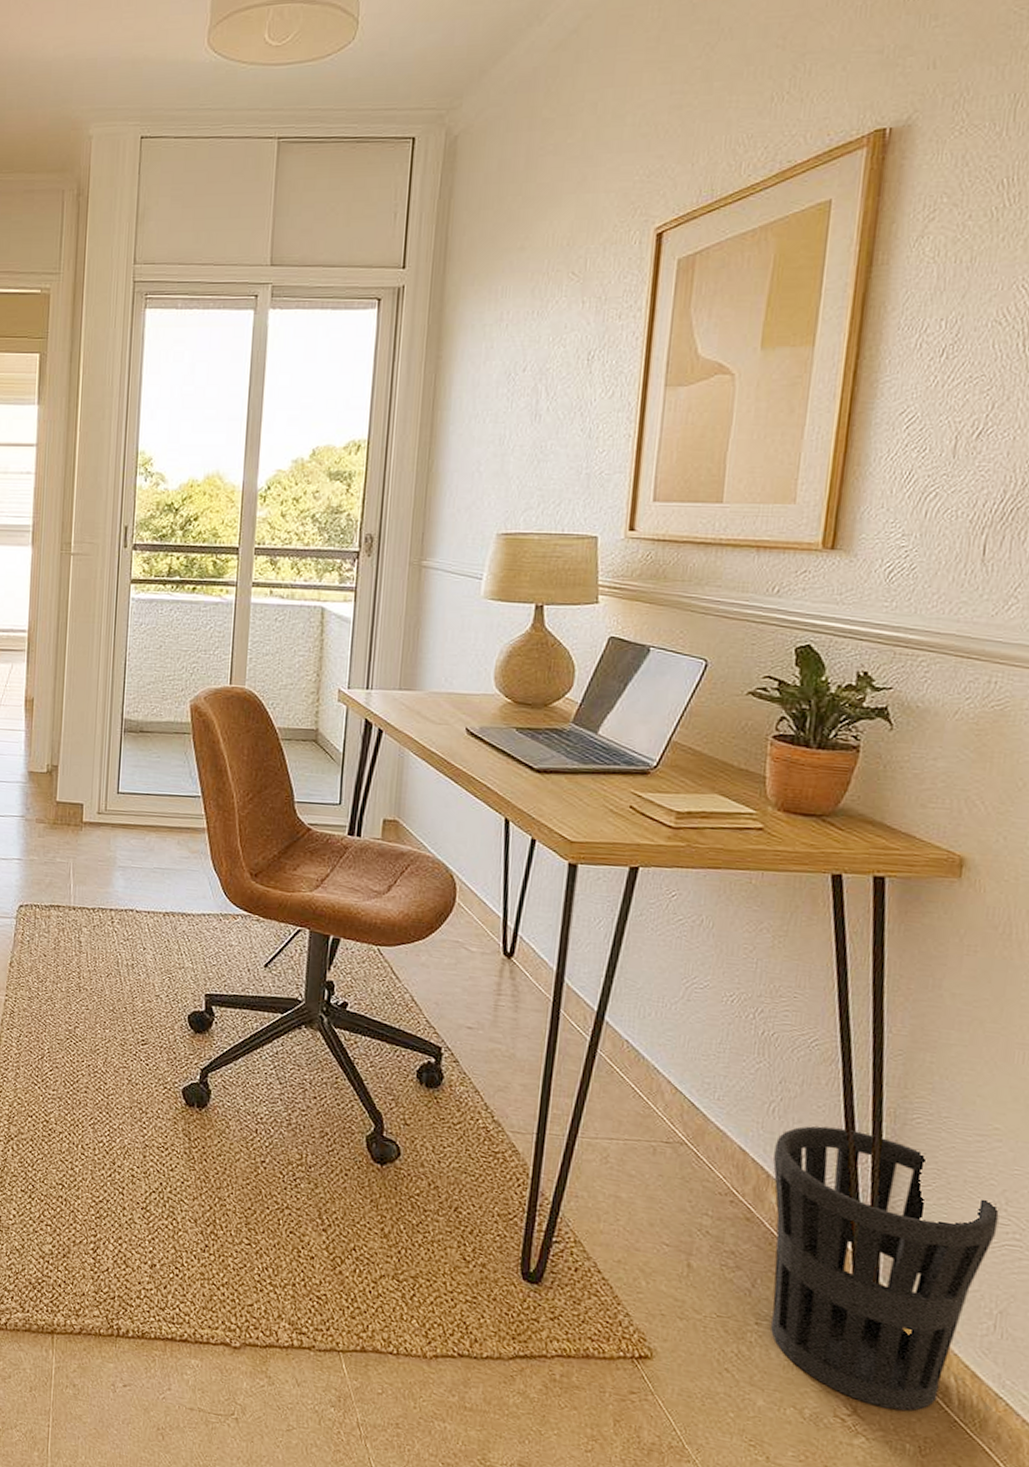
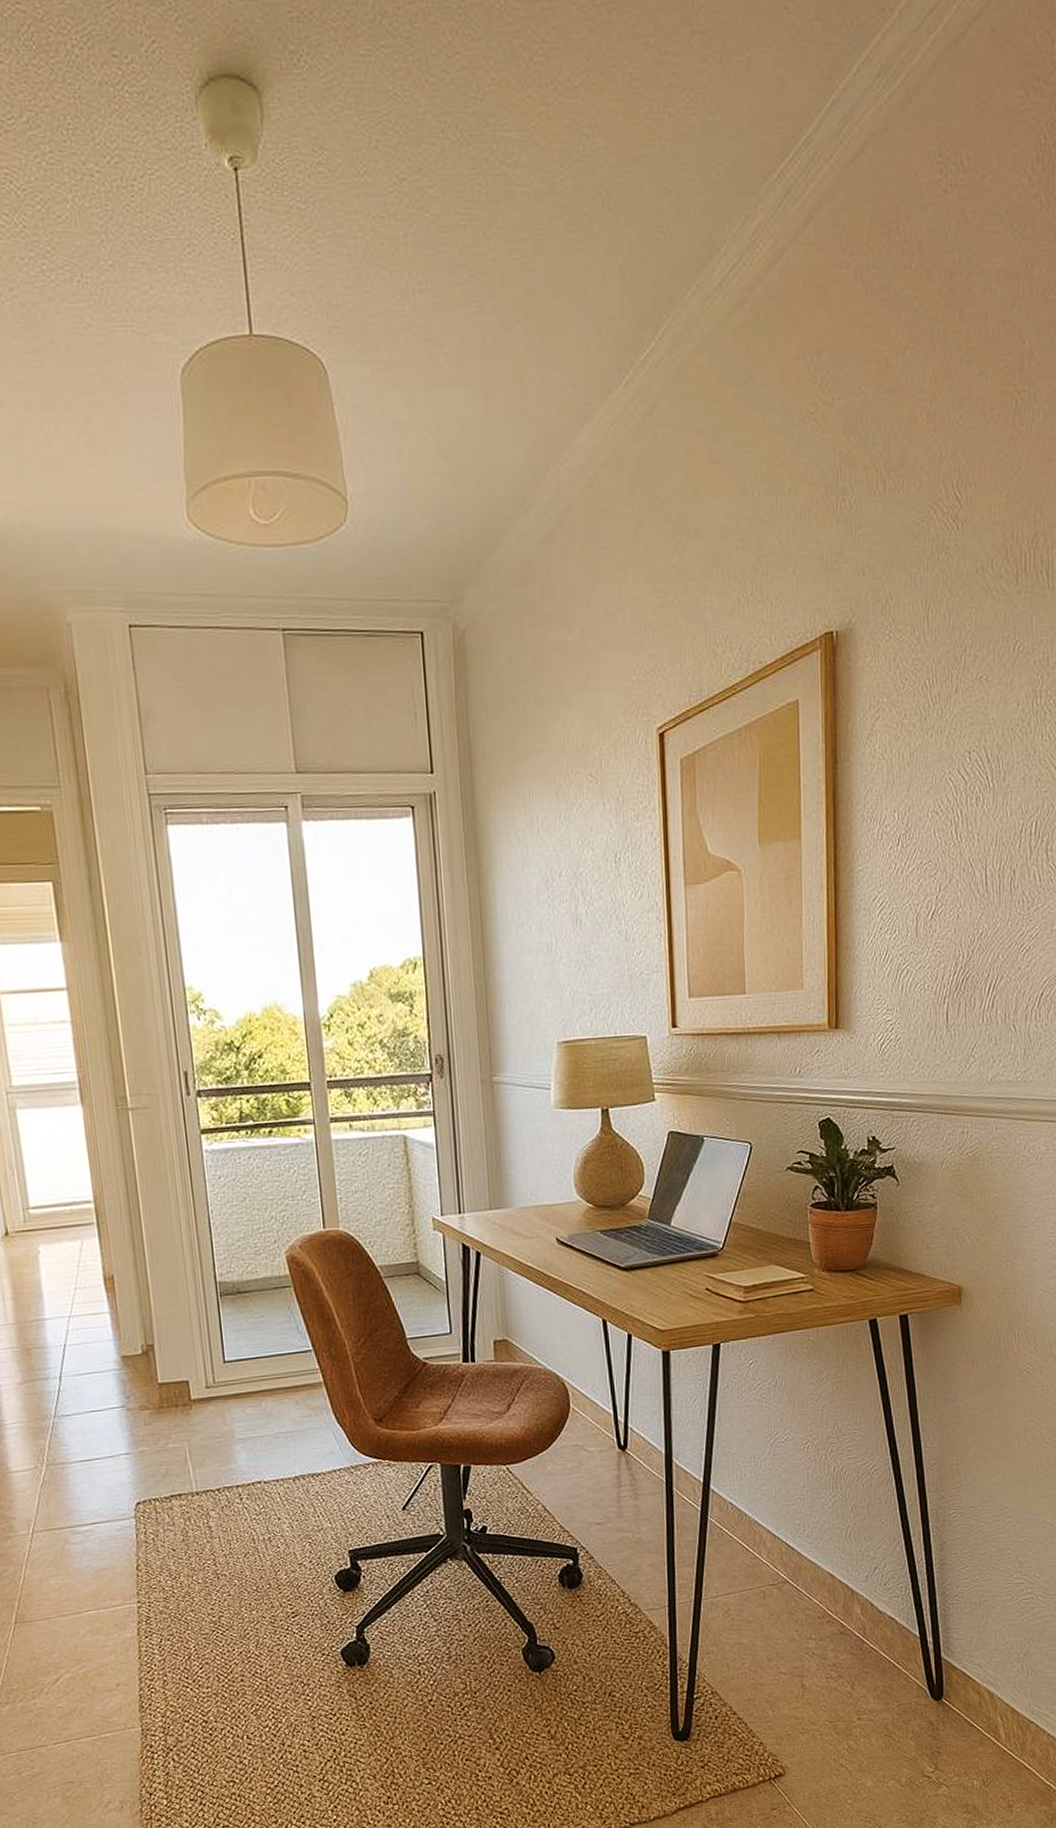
wastebasket: present [770,1126,1000,1411] -> none [855,1535,1016,1758]

